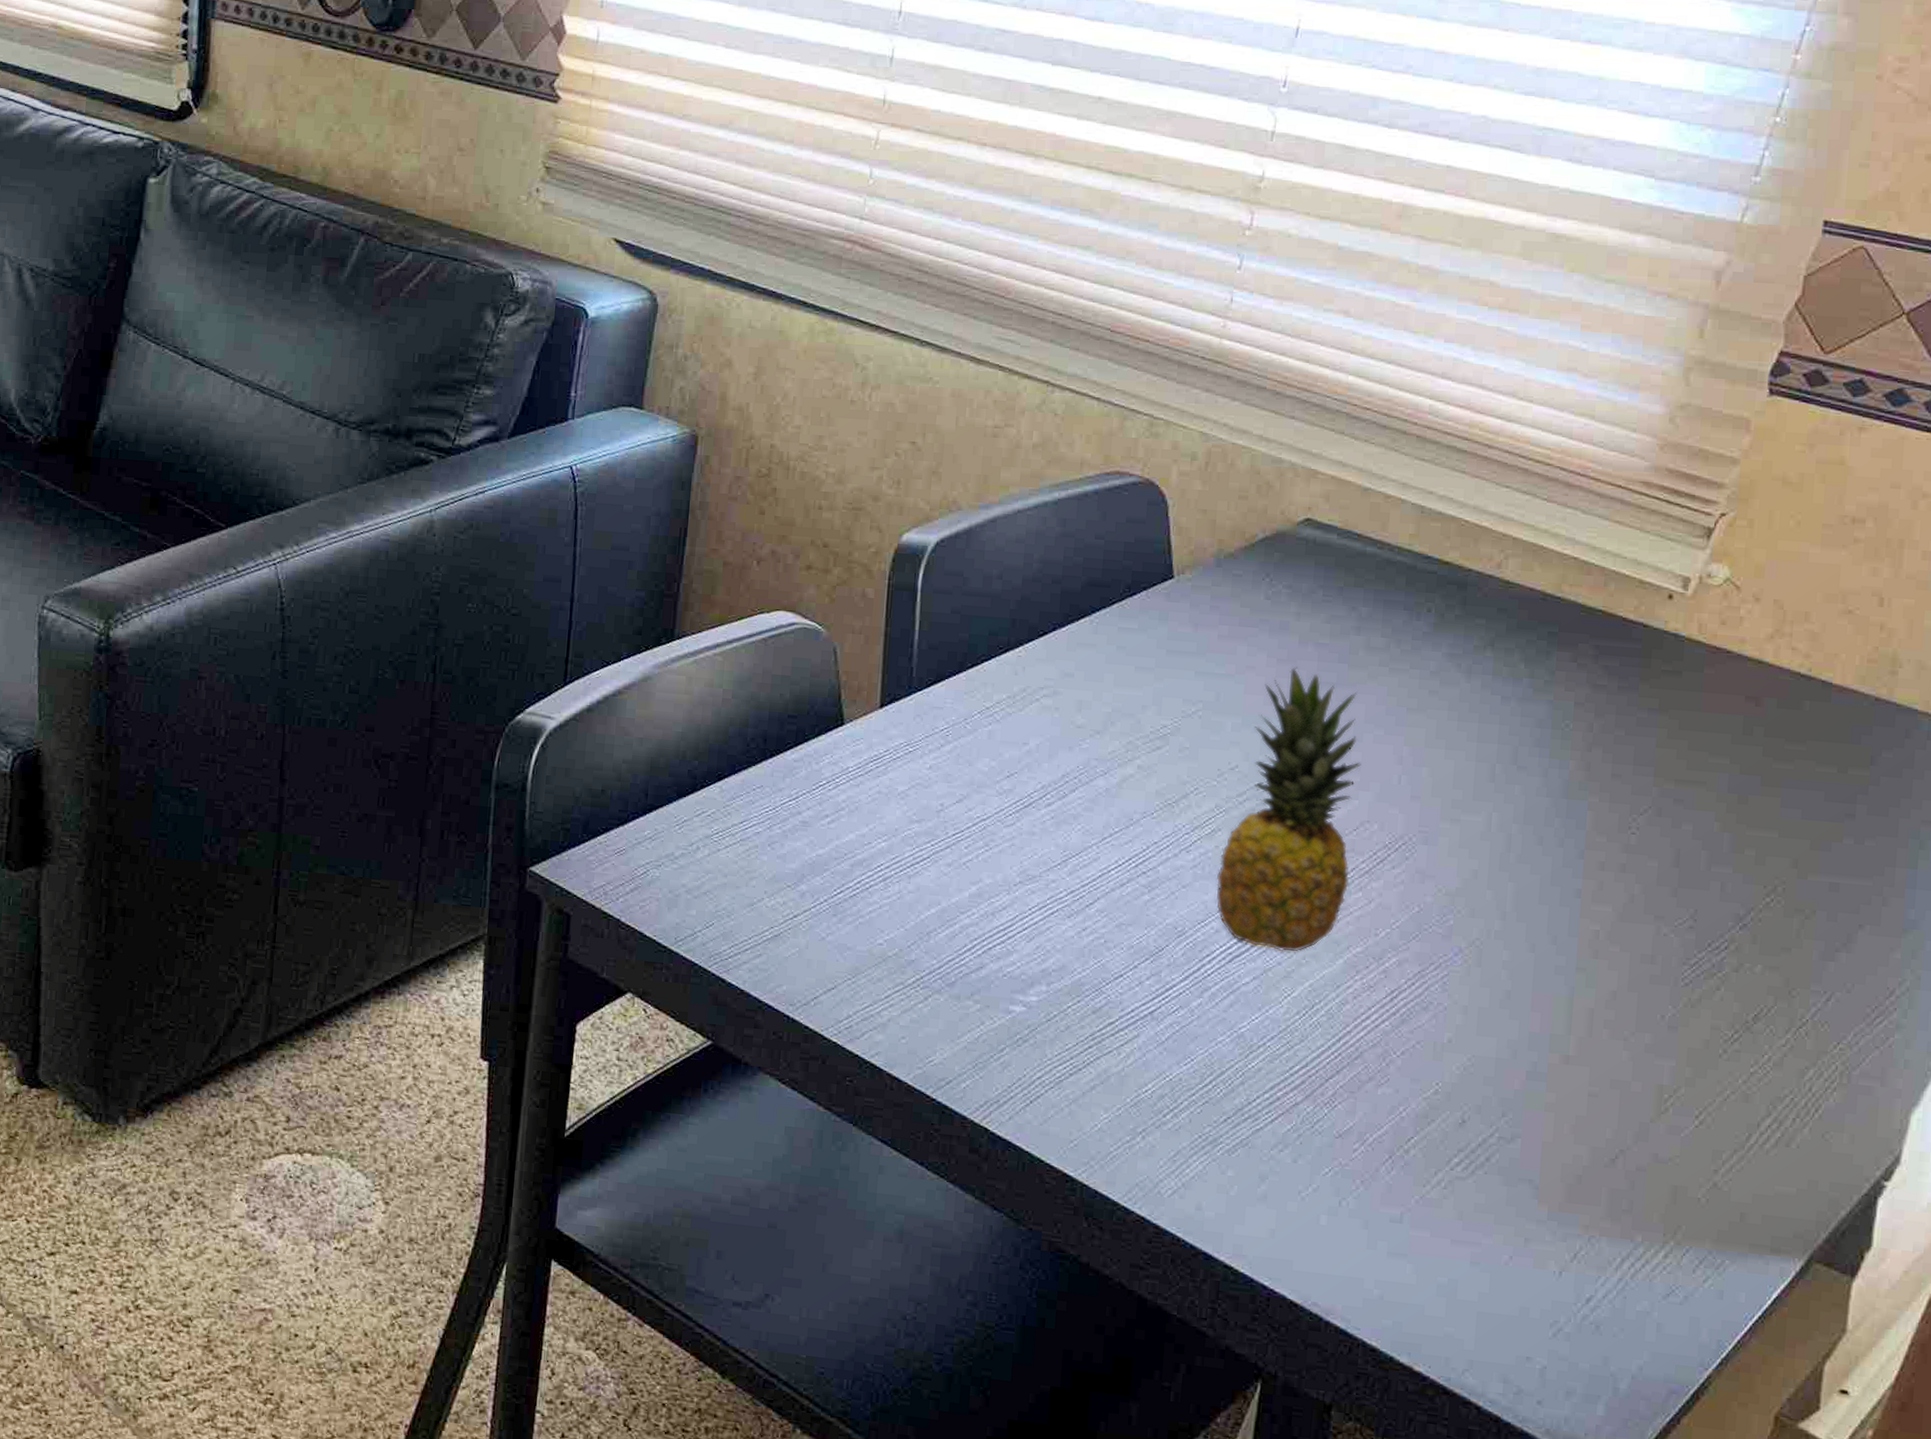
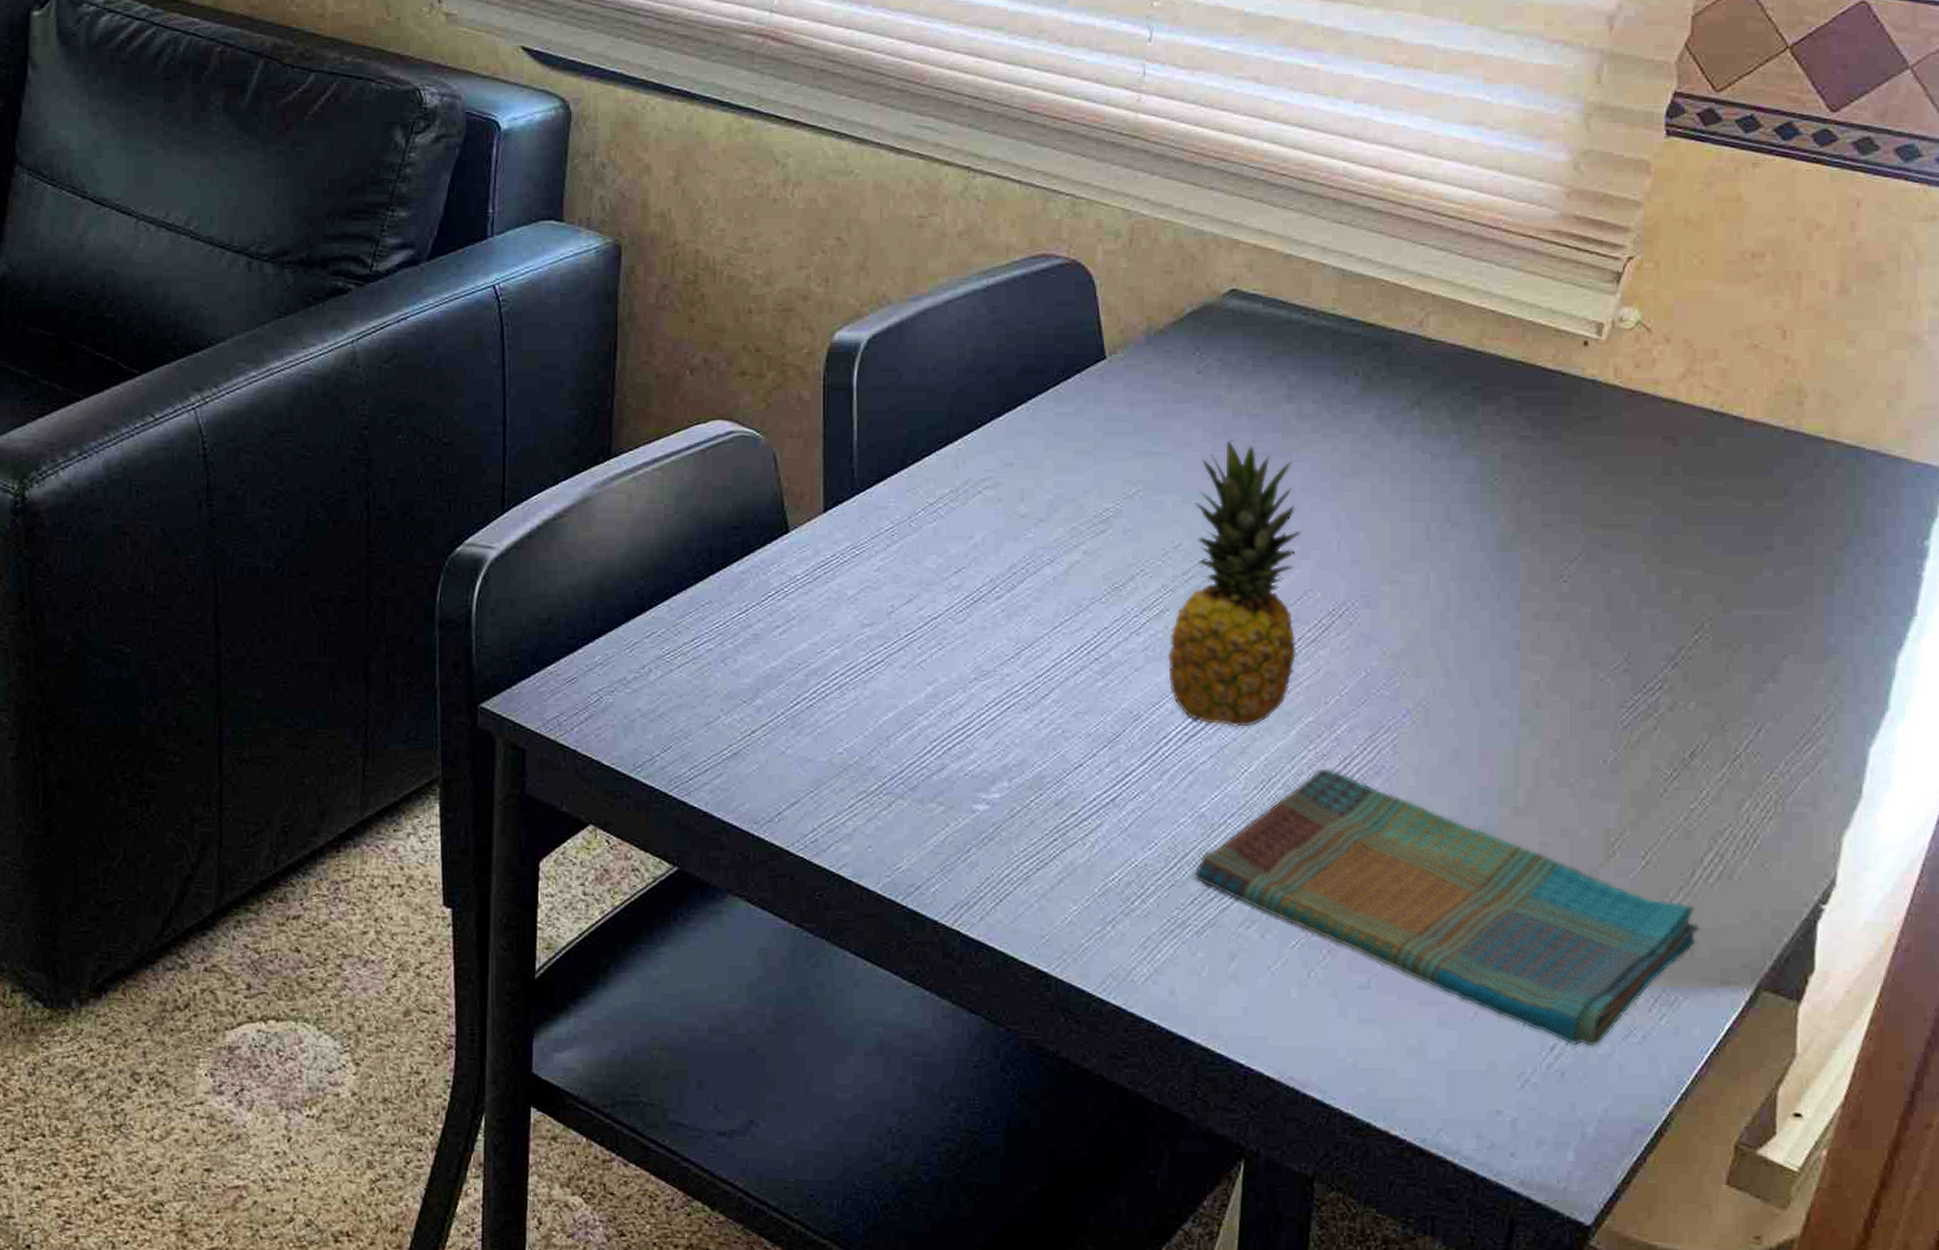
dish towel: none [1229,1000,1753,1303] -> present [1194,768,1700,1046]

